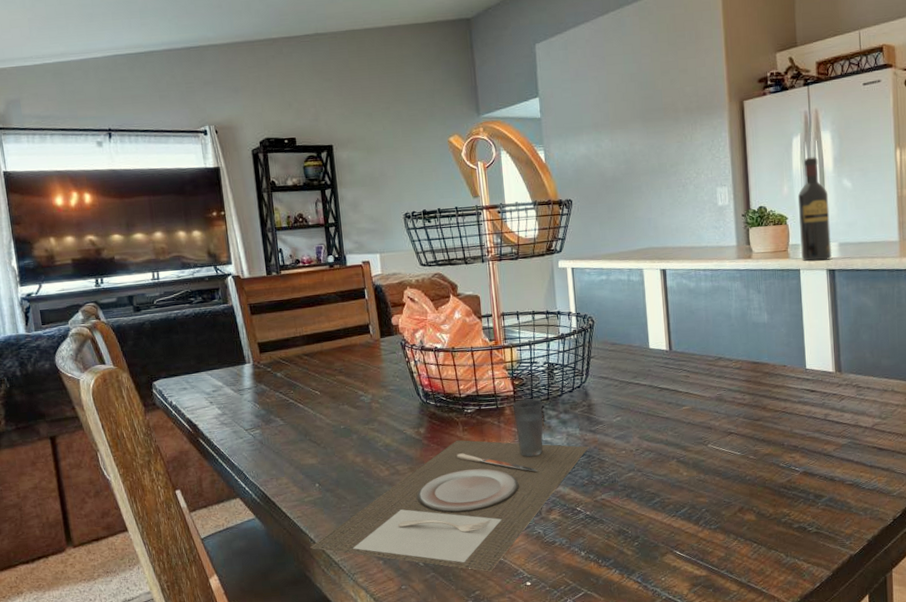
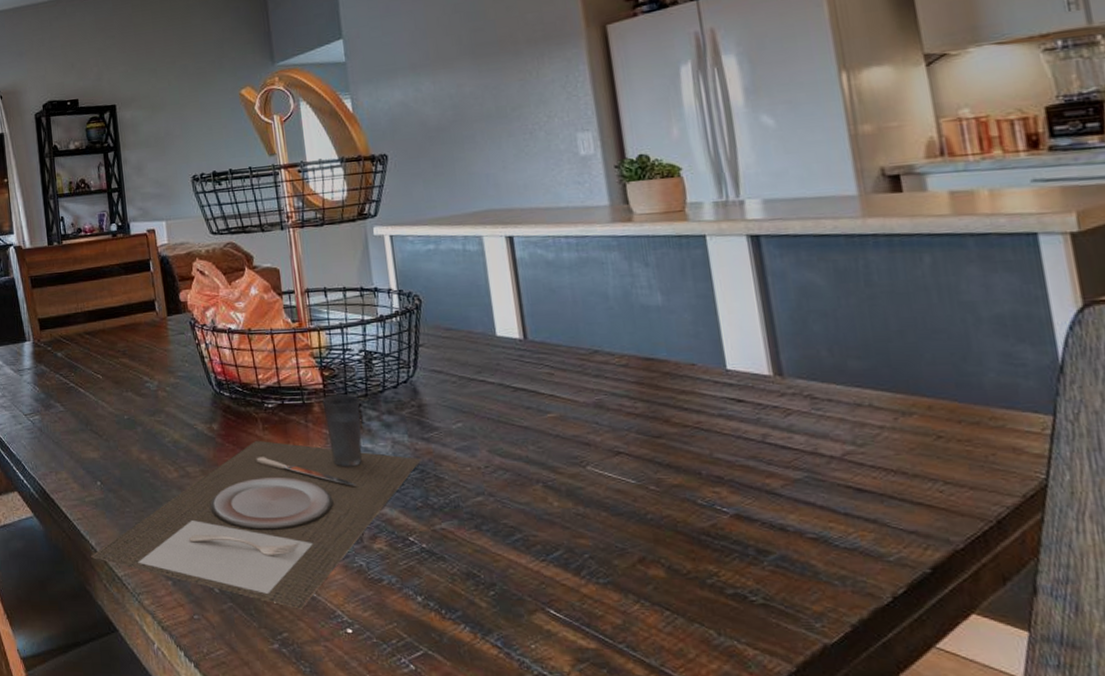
wine bottle: present [797,157,832,261] -> none [693,88,754,225]

